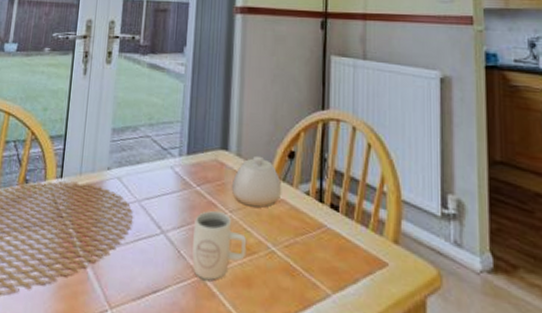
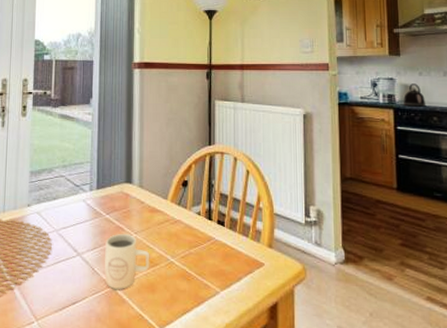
sugar bowl: present [231,155,282,208] -> none [135,186,178,228]

